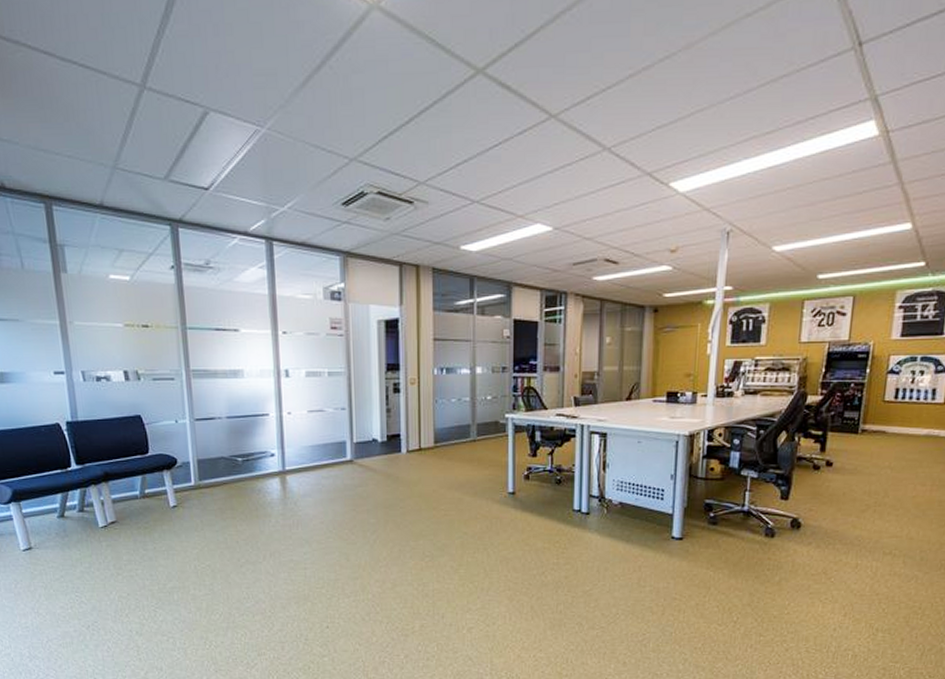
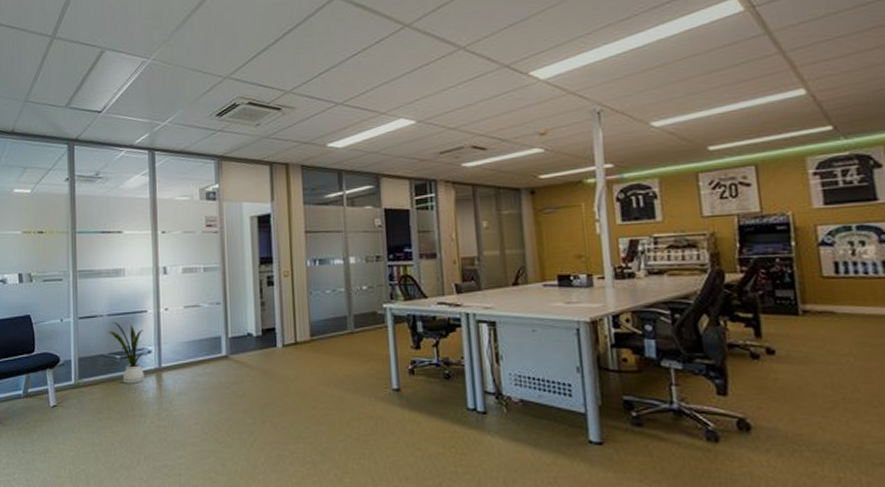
house plant: none [229,424,271,485] -> present [109,321,148,384]

